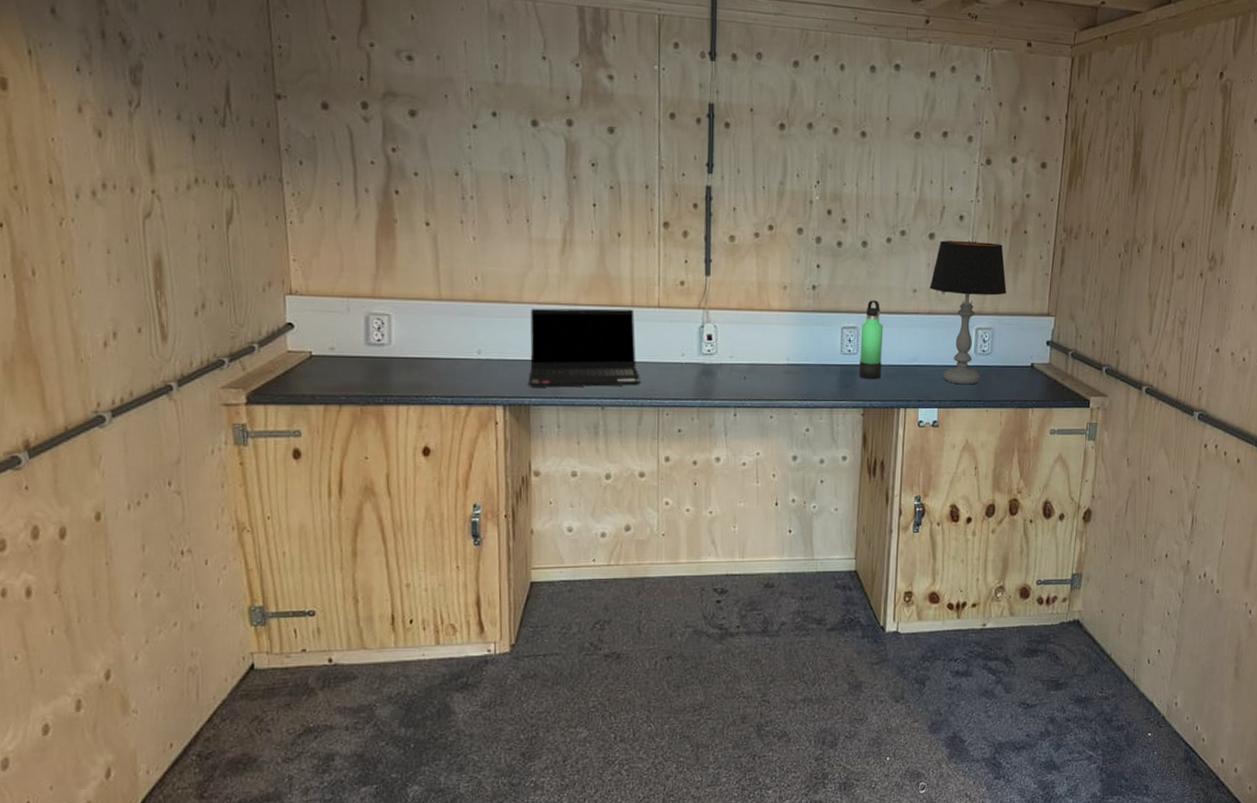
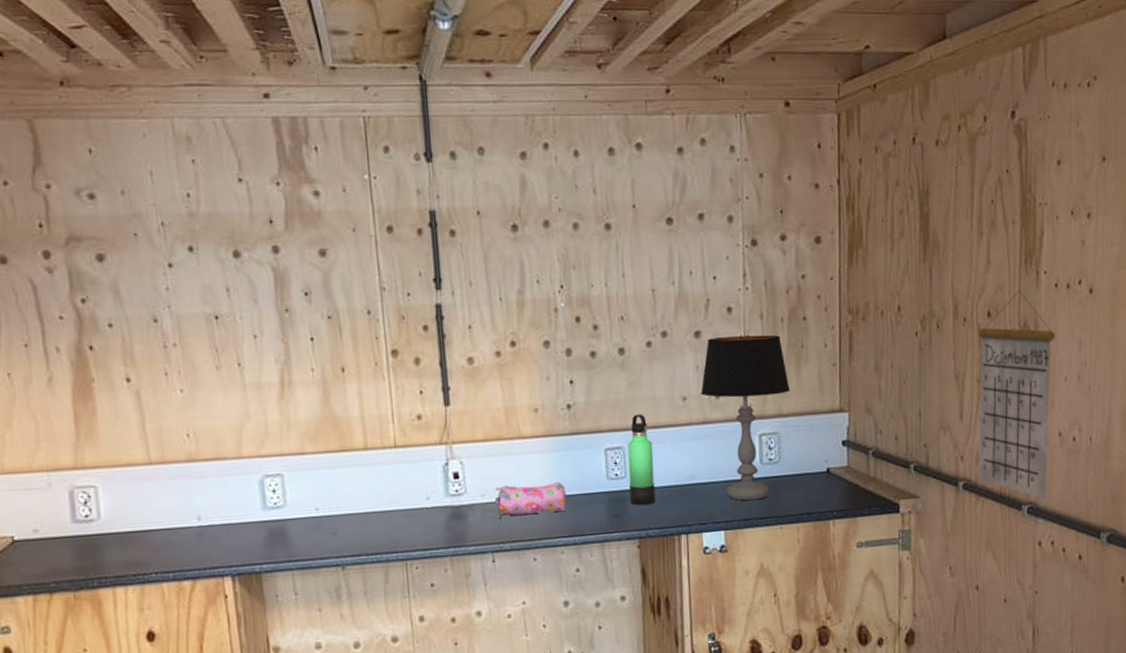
laptop computer: present [529,308,641,388] -> none [252,452,384,552]
pencil case: none [741,350,805,378] -> present [494,482,567,516]
calendar: none [1160,227,1237,409] -> present [977,290,1055,500]

